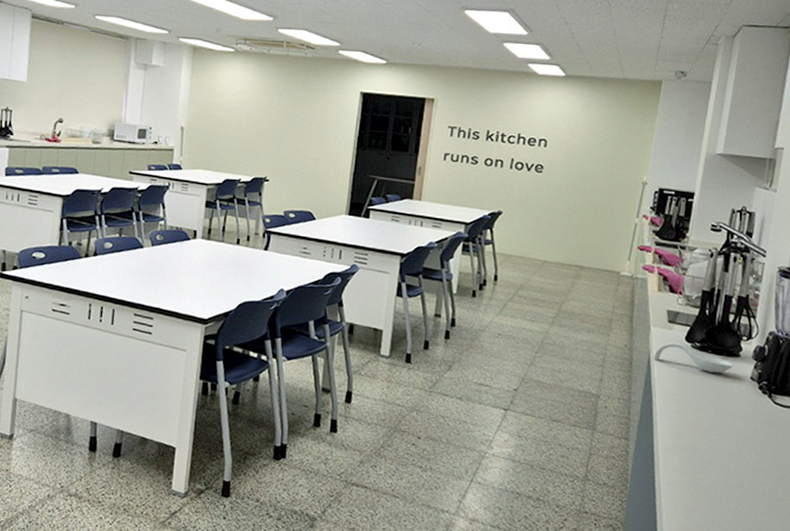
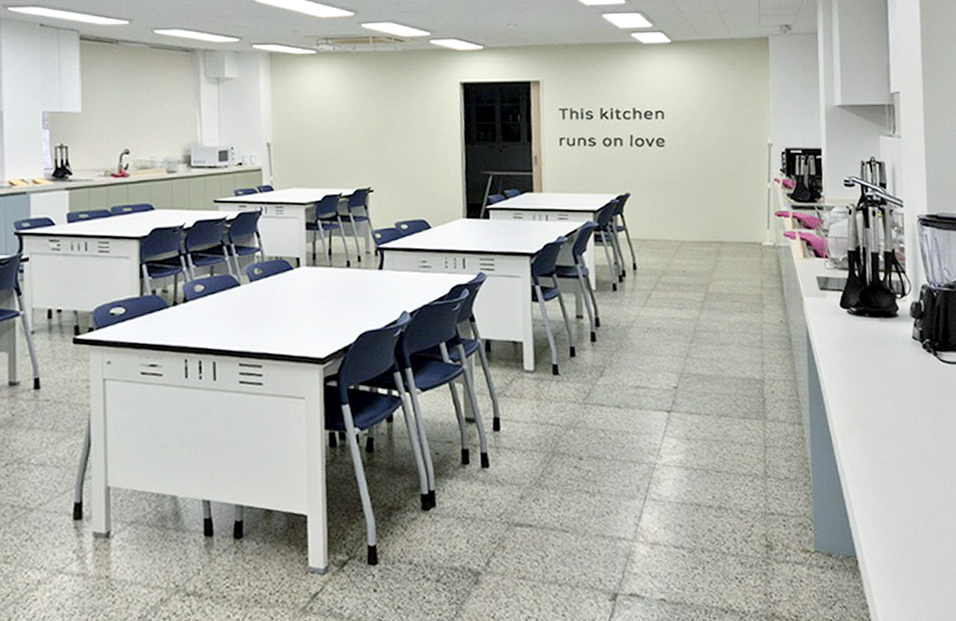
spoon rest: present [652,342,733,373] -> none [811,310,893,338]

